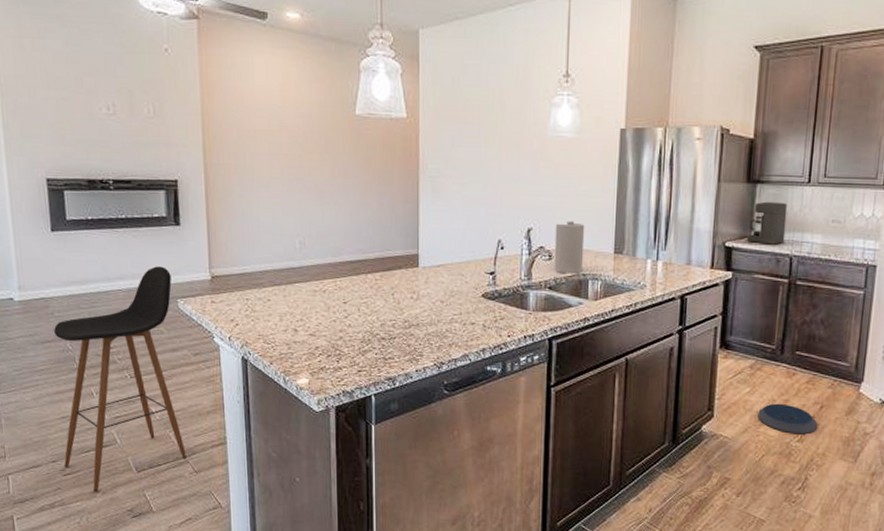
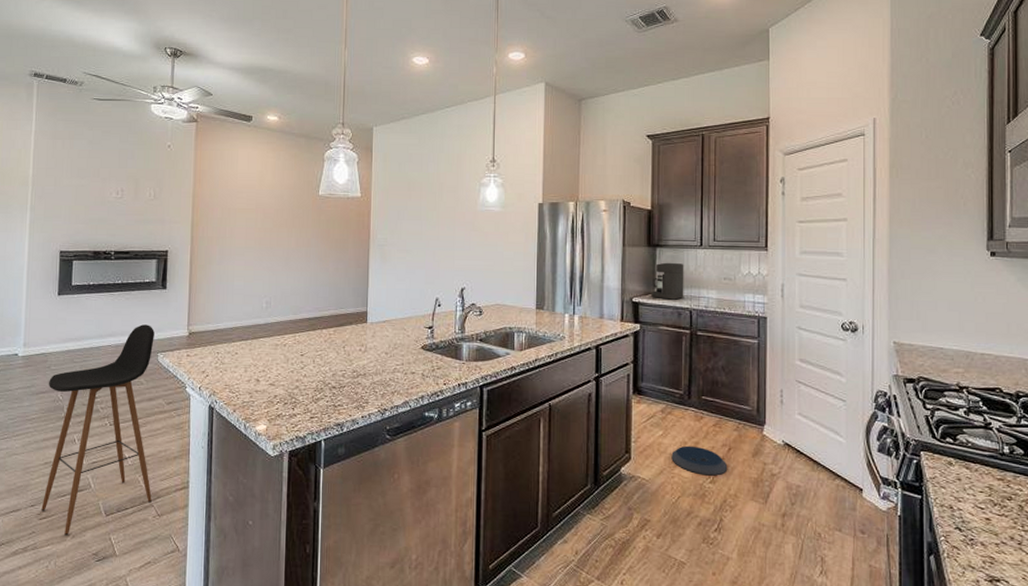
paper towel holder: present [554,220,585,274] -> none [484,281,510,328]

